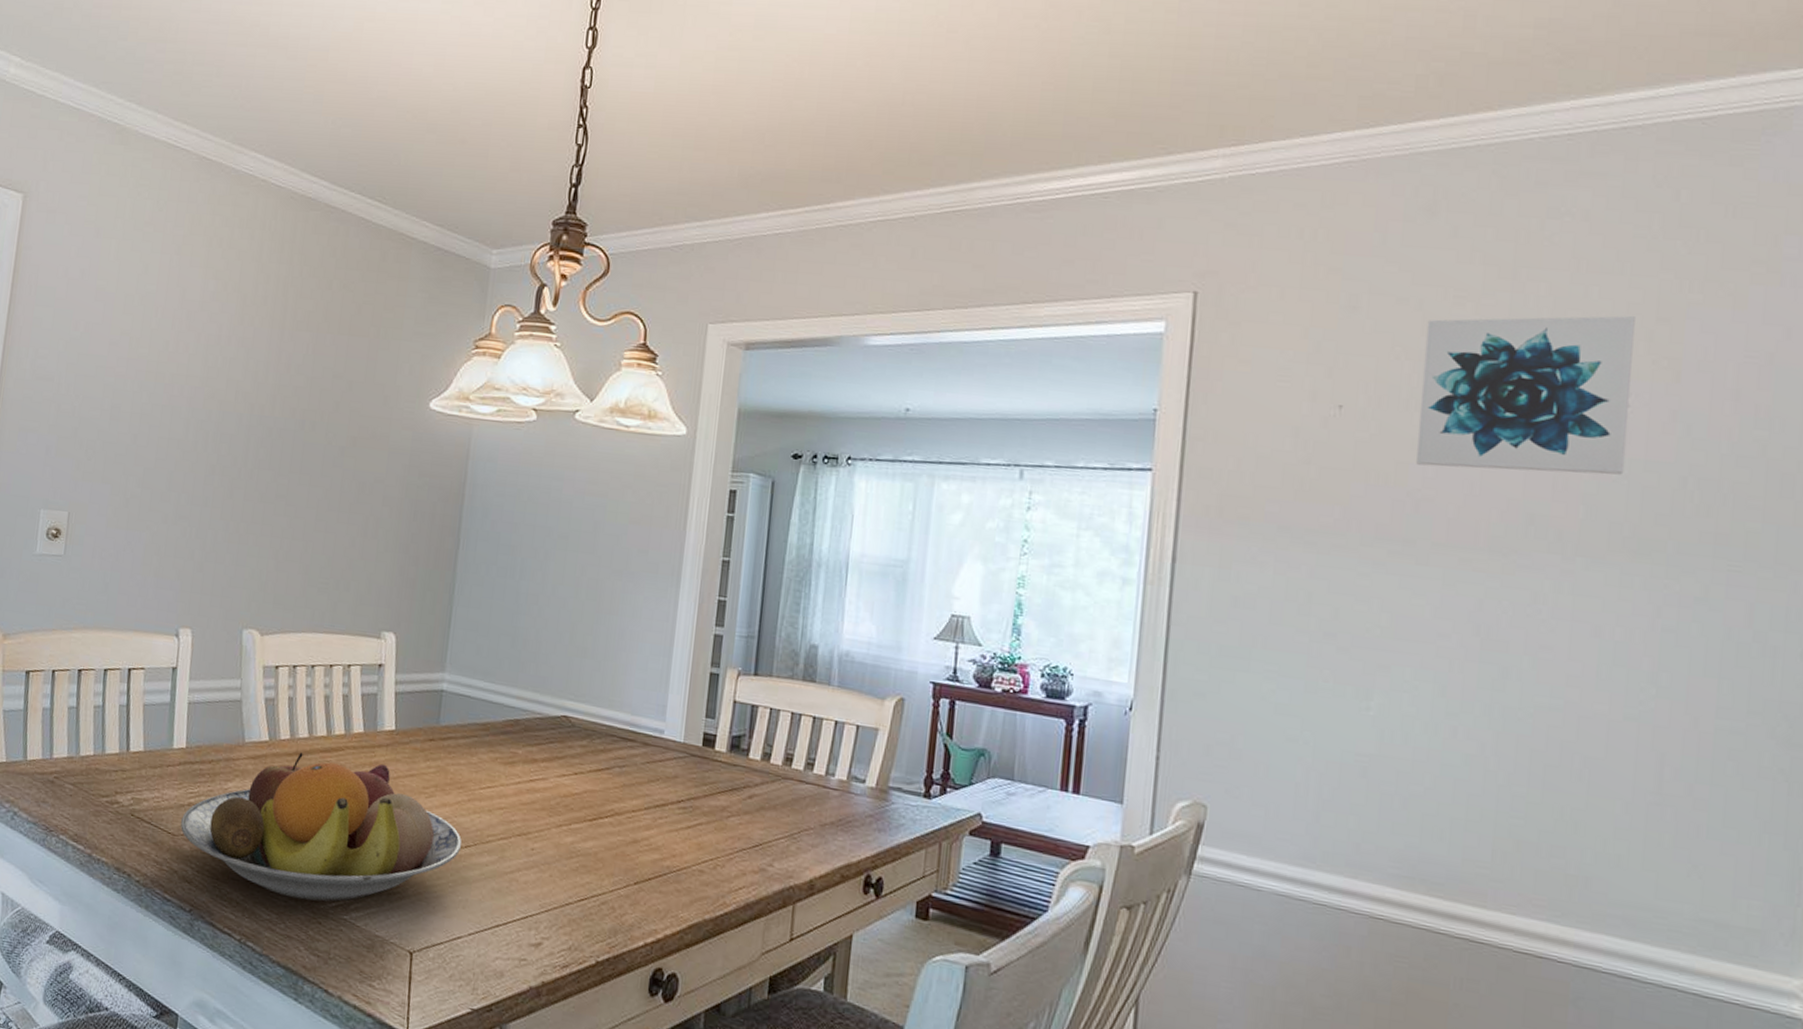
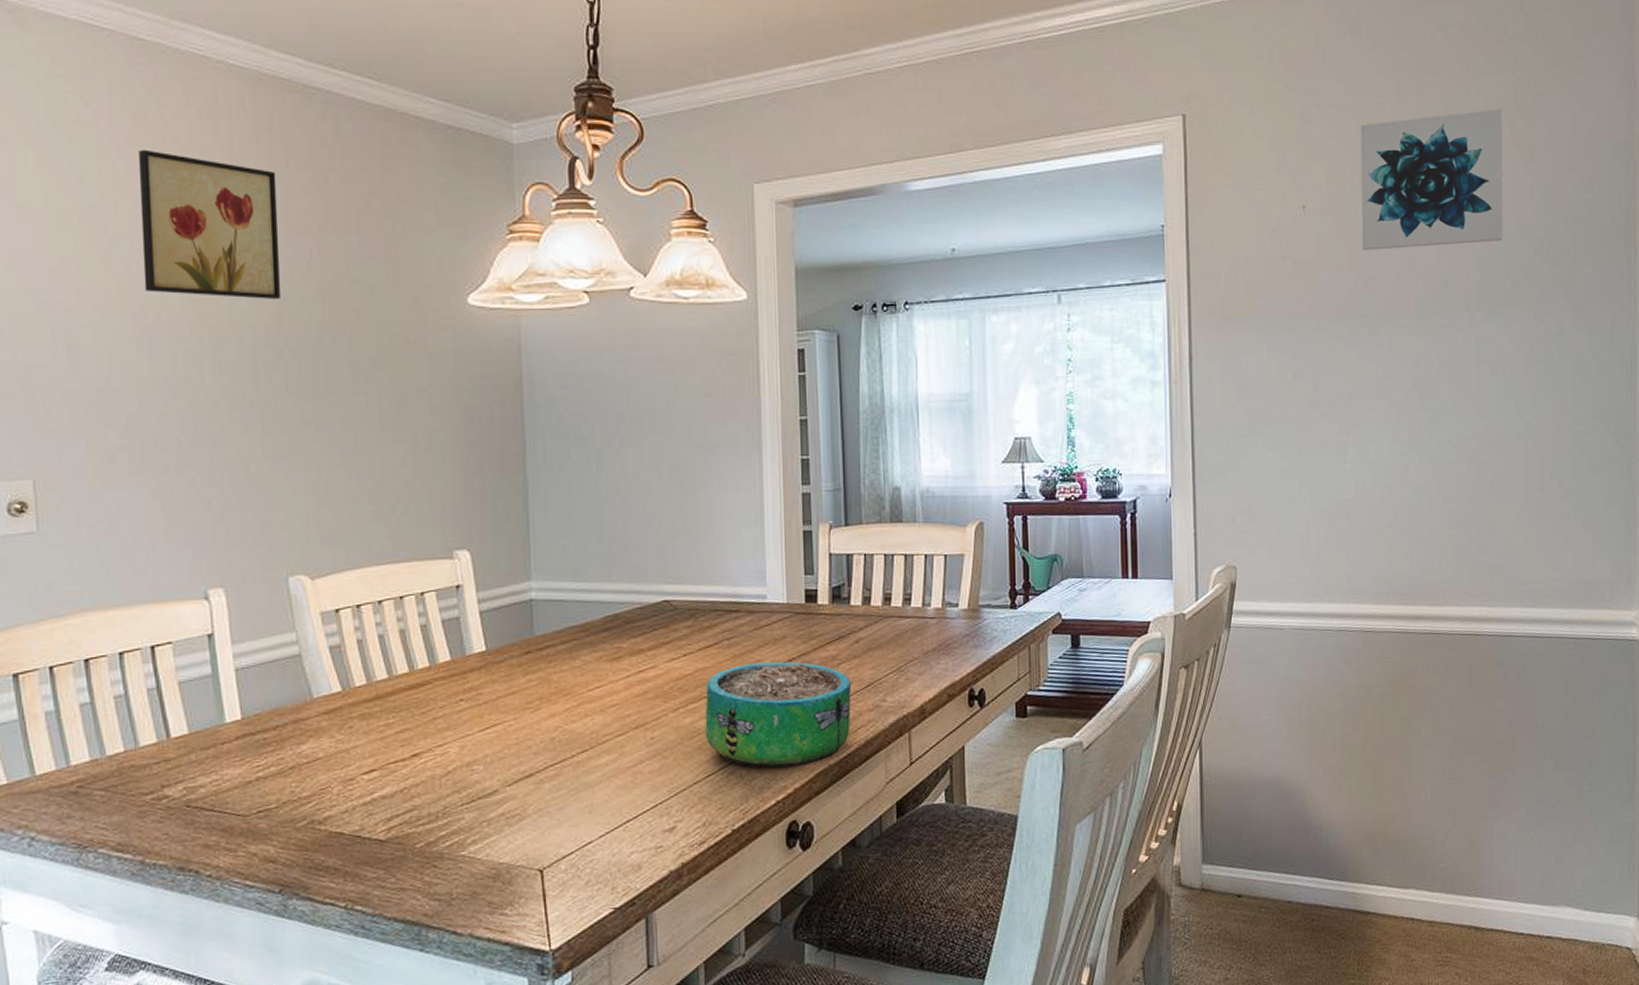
wall art: none [175,249,291,385] -> present [138,149,282,299]
fruit bowl: present [180,752,462,902] -> none [251,688,578,849]
decorative bowl: none [583,795,738,914] -> present [705,661,851,768]

